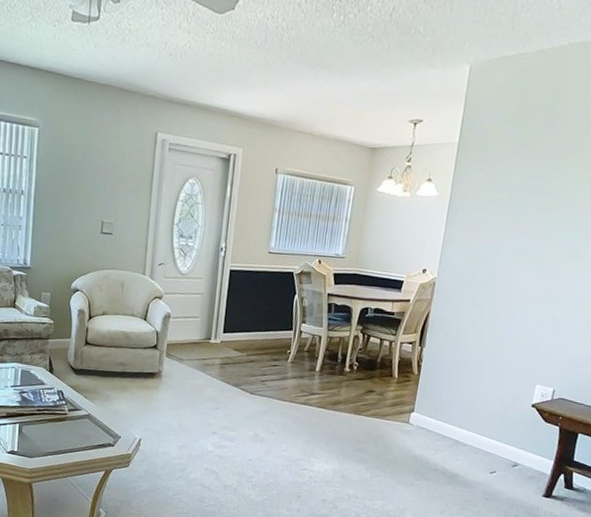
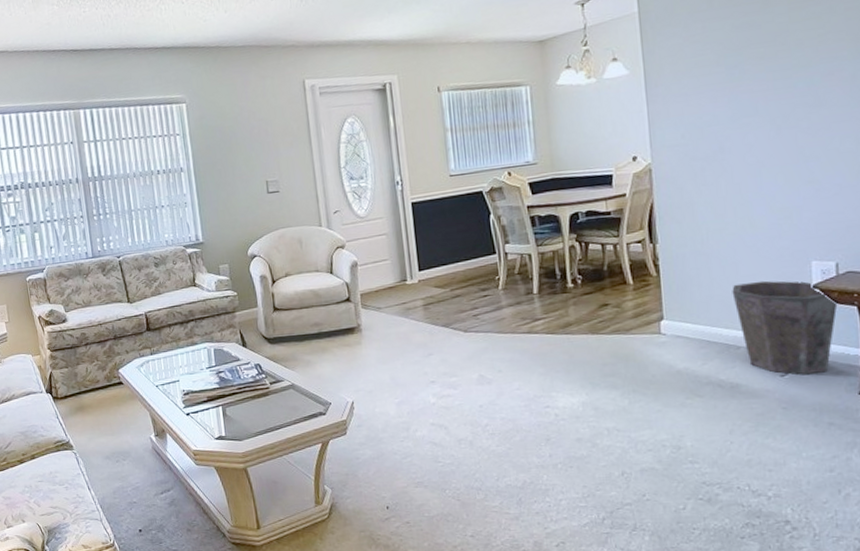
waste bin: none [470,393,546,475] -> present [732,280,838,375]

